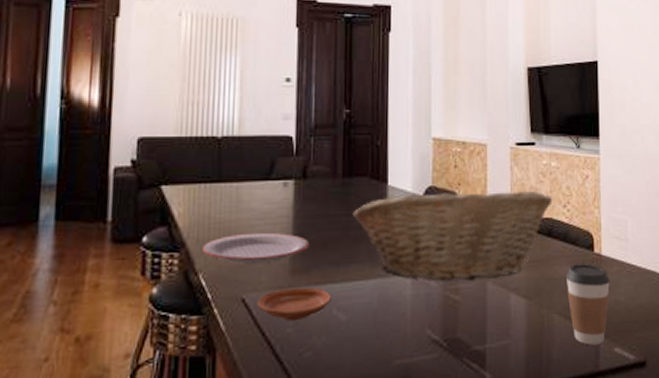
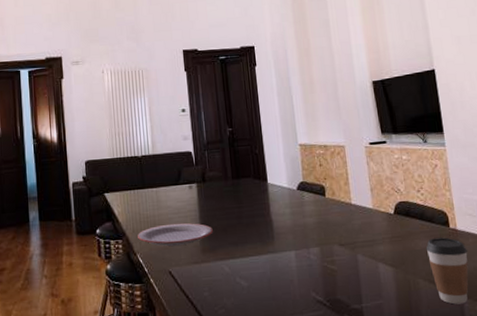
plate: present [257,287,332,322] -> none [180,262,235,288]
fruit basket: present [352,189,553,281] -> none [243,180,407,255]

